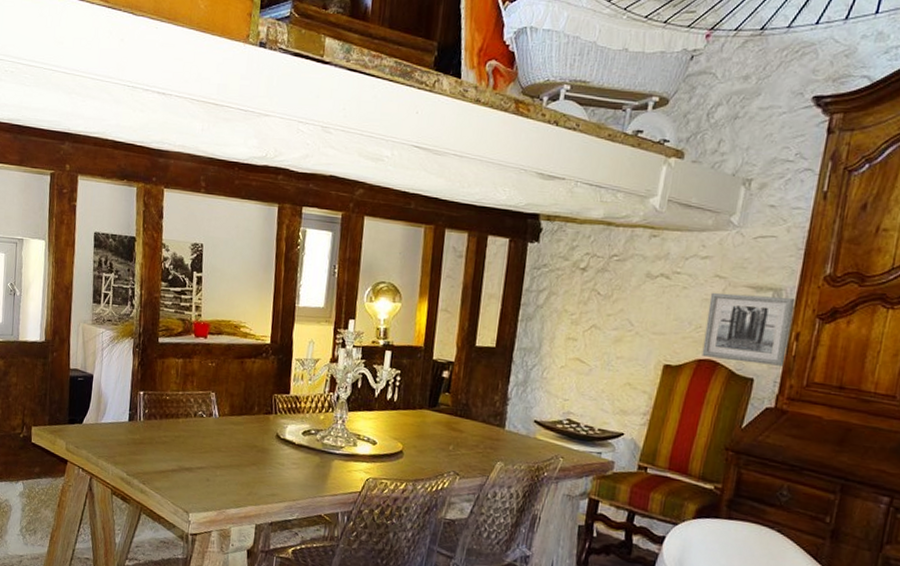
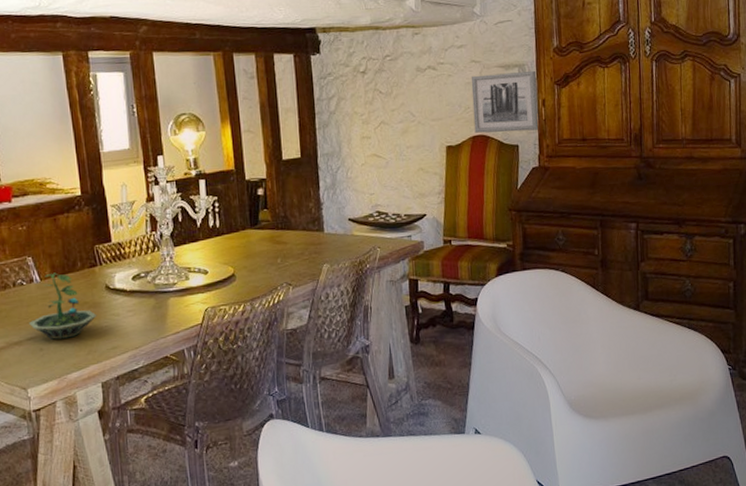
terrarium: none [202,411,264,476] -> present [29,272,97,340]

